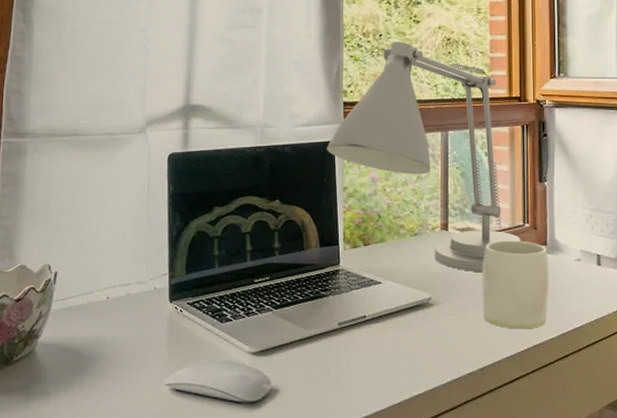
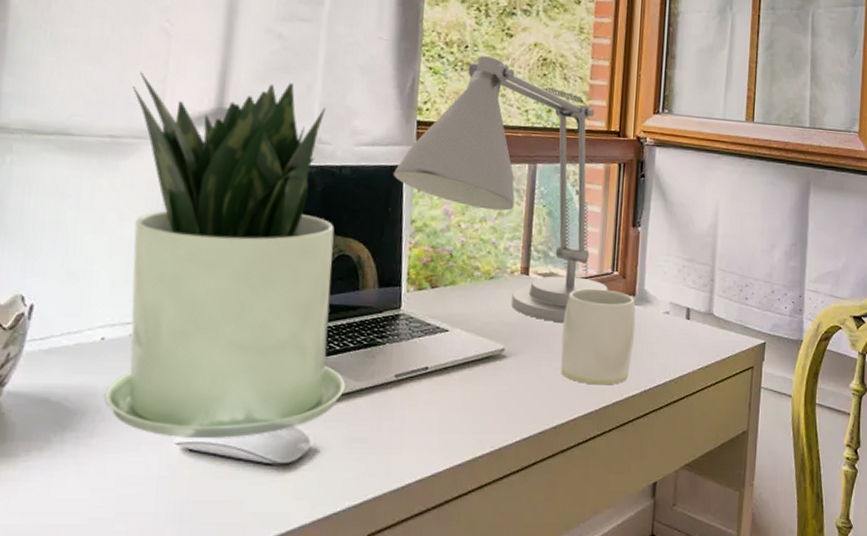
planter: none [110,79,297,380] -> present [103,72,345,438]

